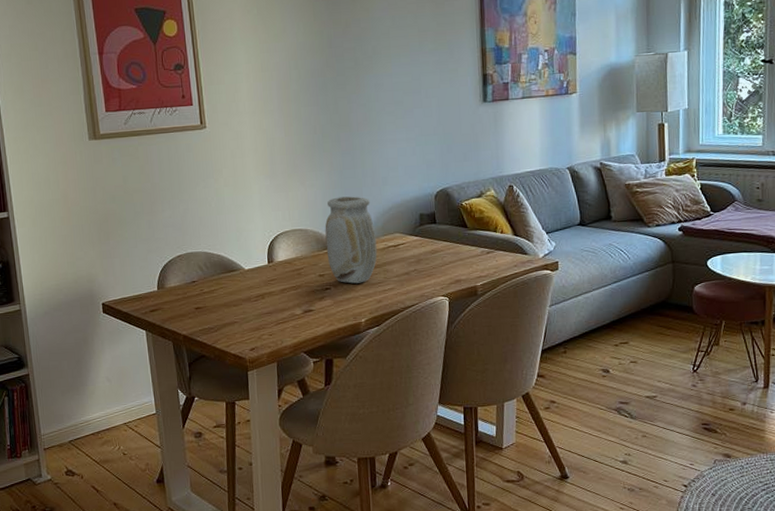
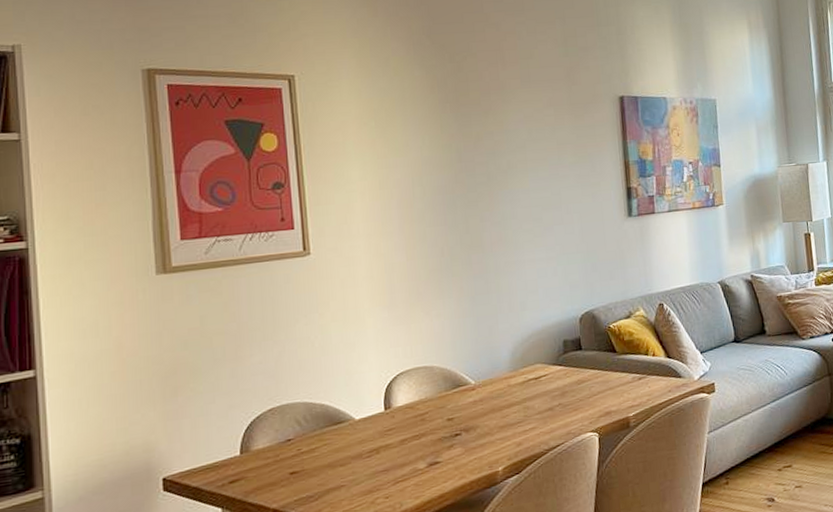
vase: present [325,196,378,284] -> none [454,324,516,426]

